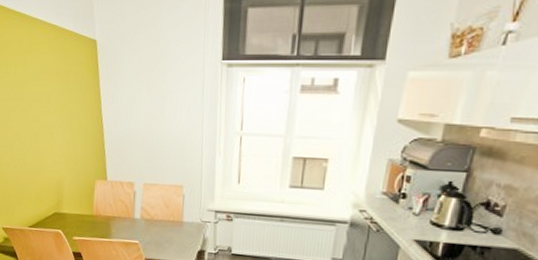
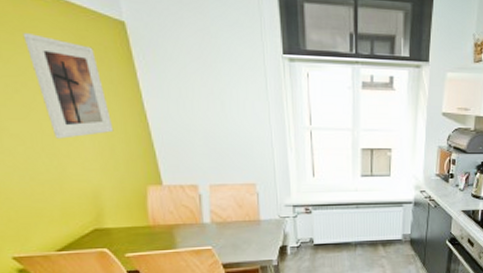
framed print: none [30,55,78,137] -> present [23,33,114,139]

